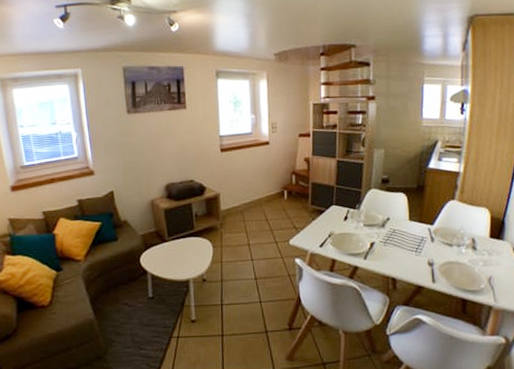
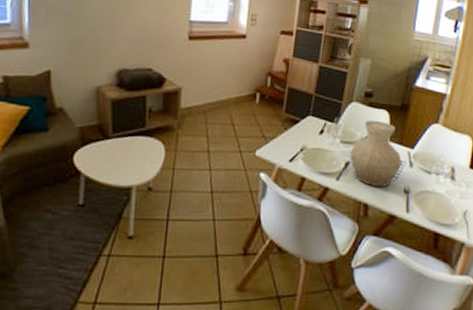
vase: none [374,203,423,263] -> present [349,120,402,188]

